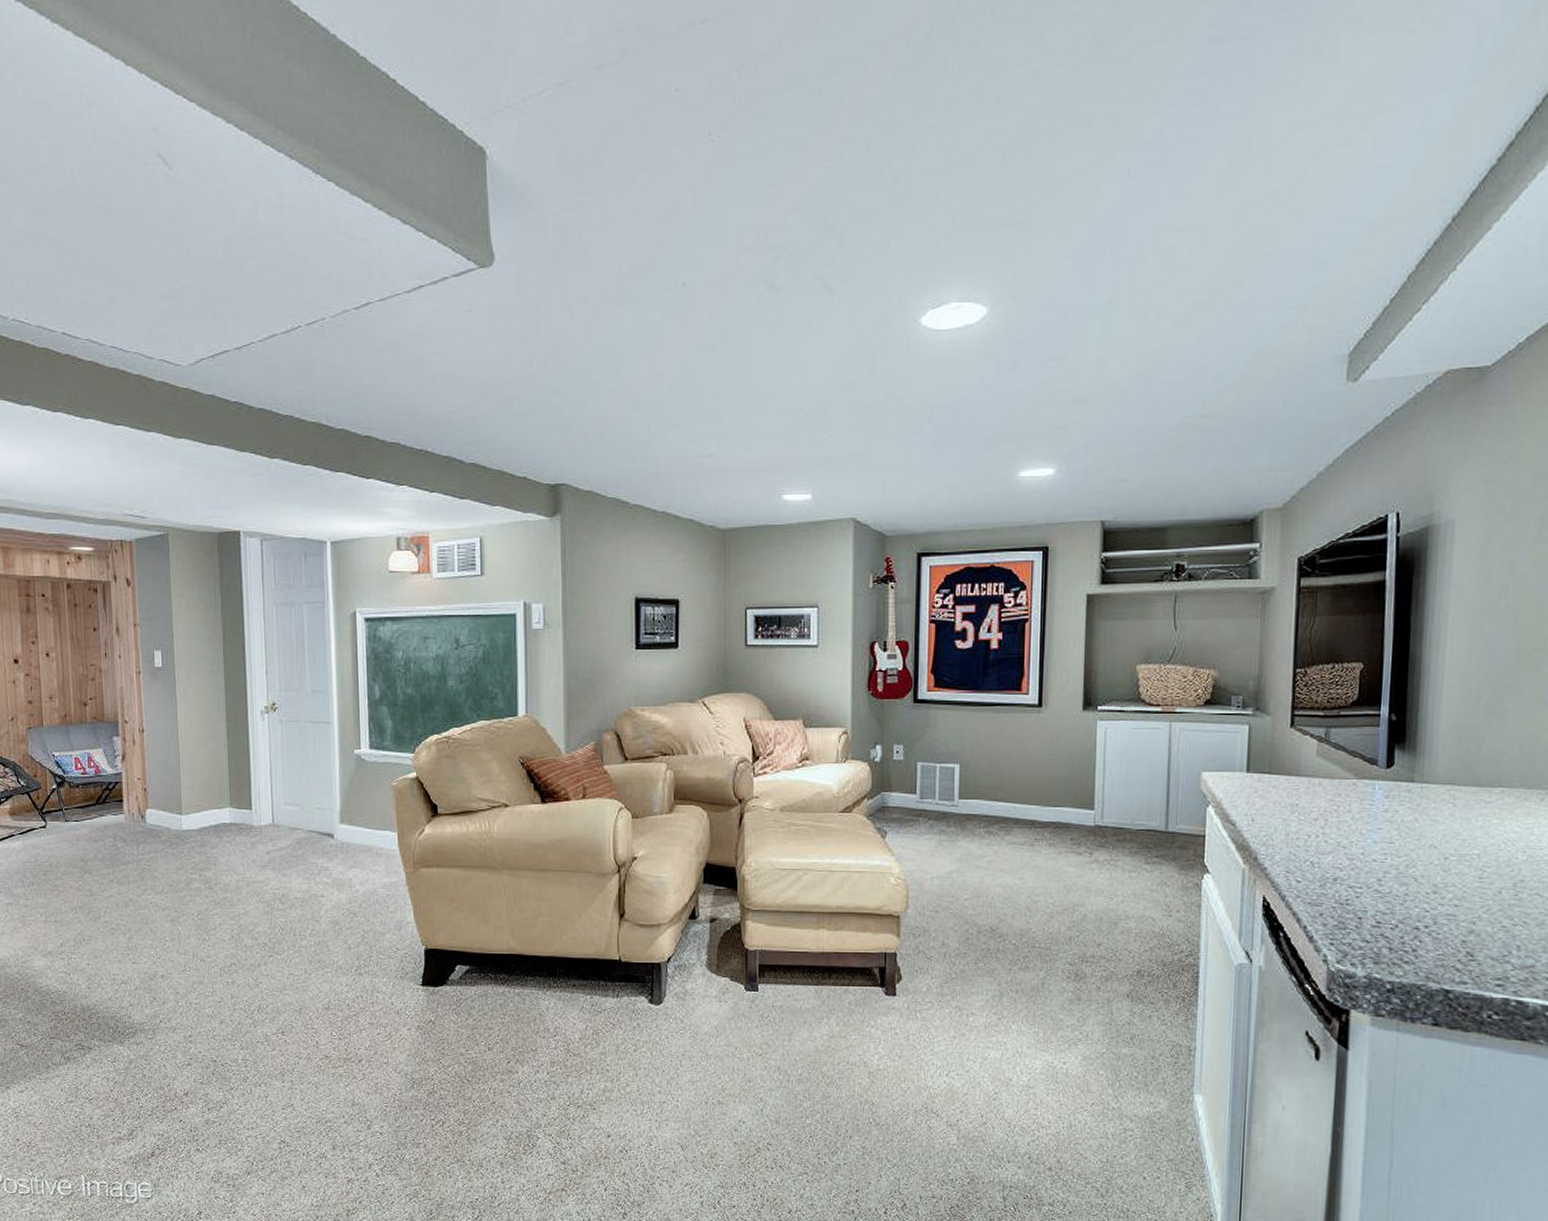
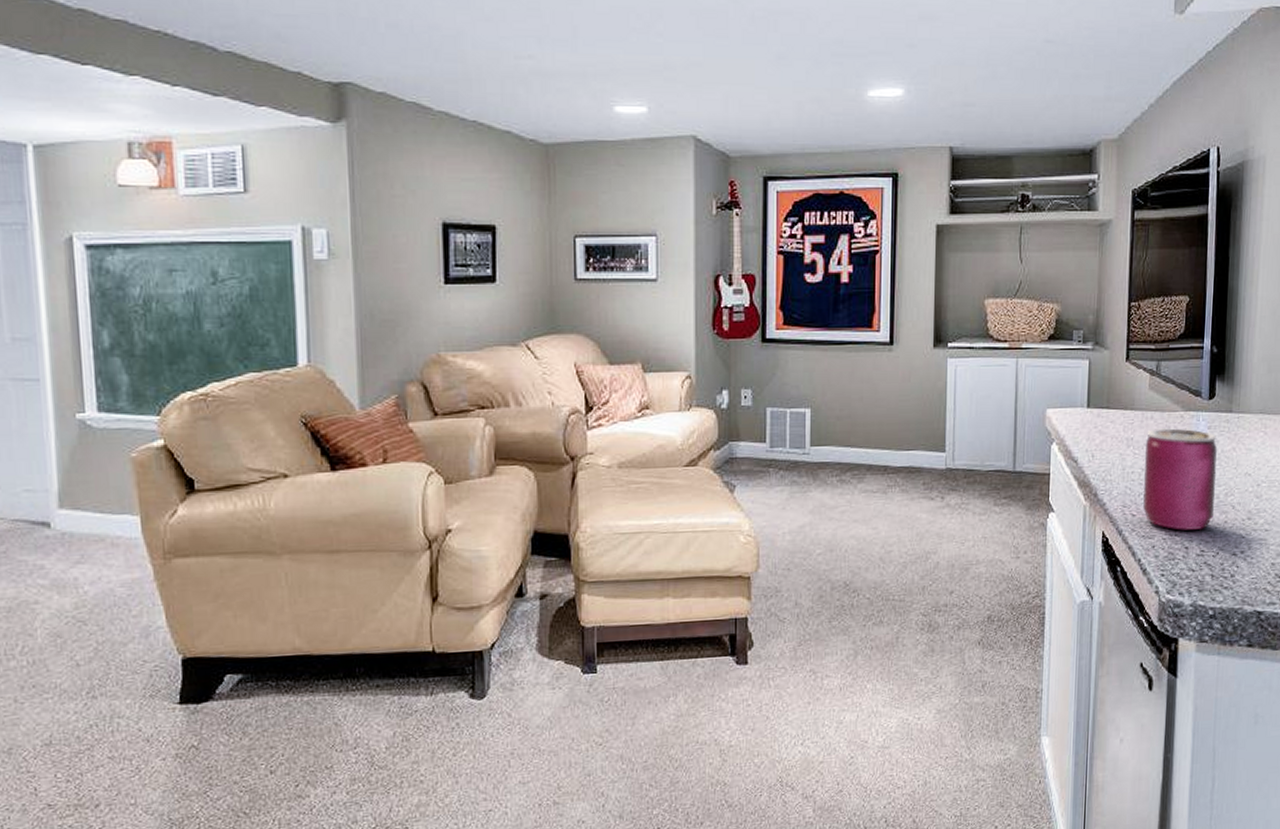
can: none [1309,796,1396,900] -> present [1143,428,1217,530]

